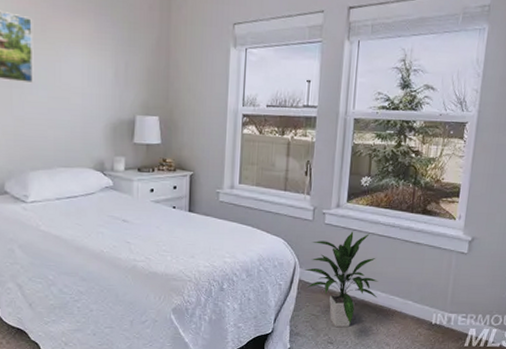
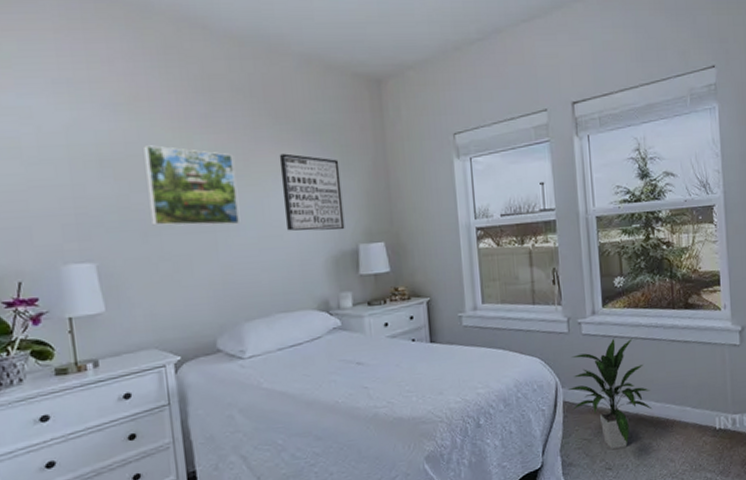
wall art: none [73,23,126,101] -> present [279,153,345,231]

